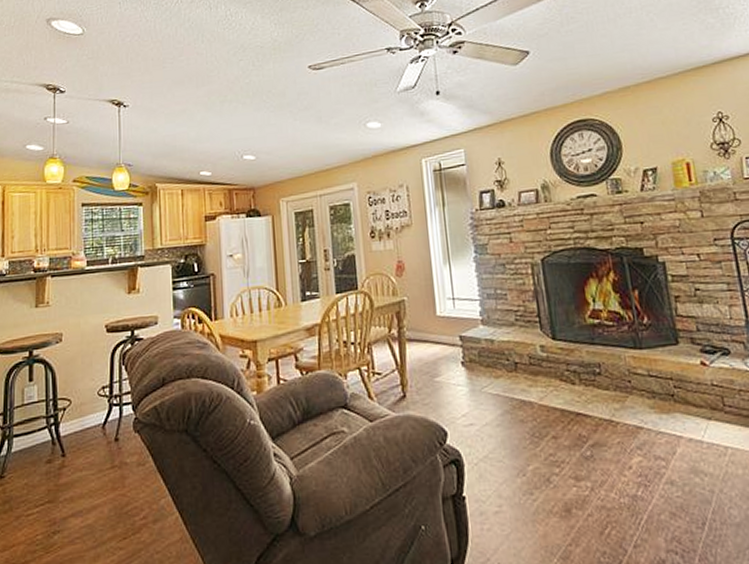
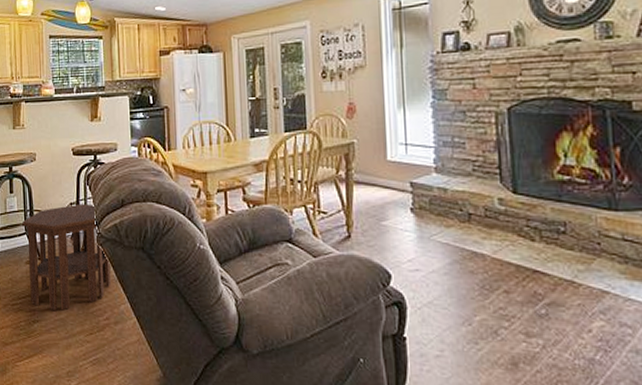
side table: none [42,386,149,516] -> present [21,204,111,311]

